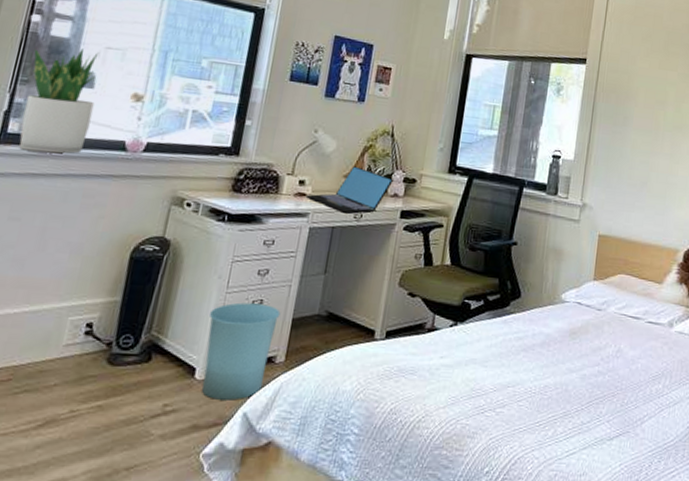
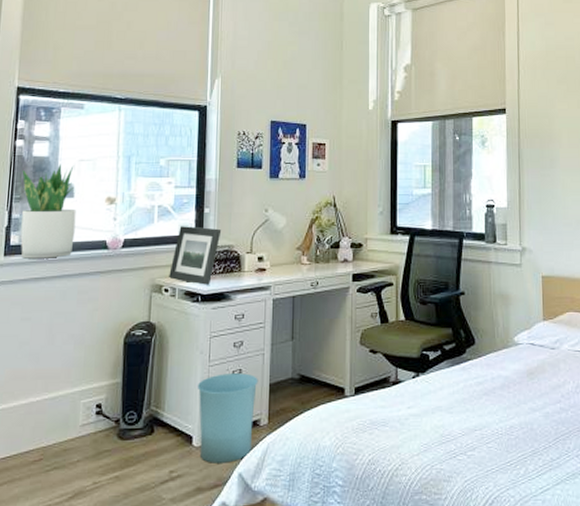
picture frame: none [194,136,262,204] -> present [169,226,222,285]
laptop: present [305,166,393,214] -> none [265,238,341,282]

